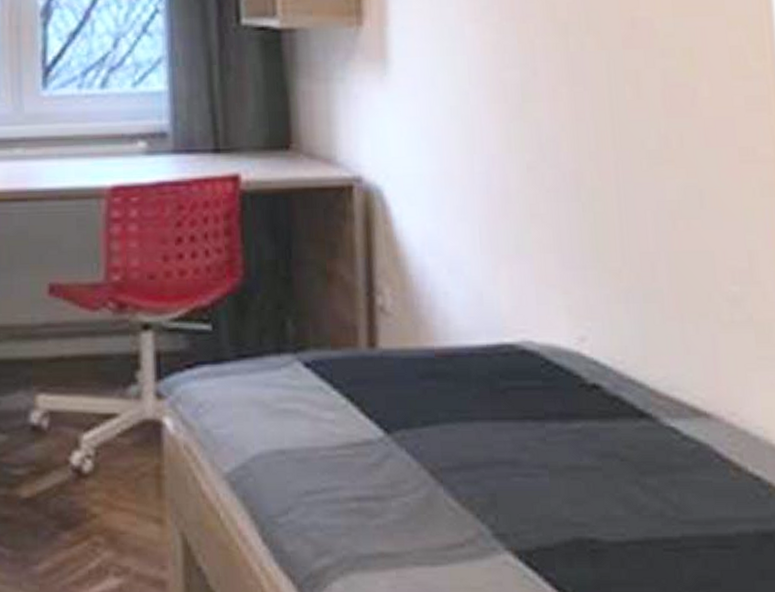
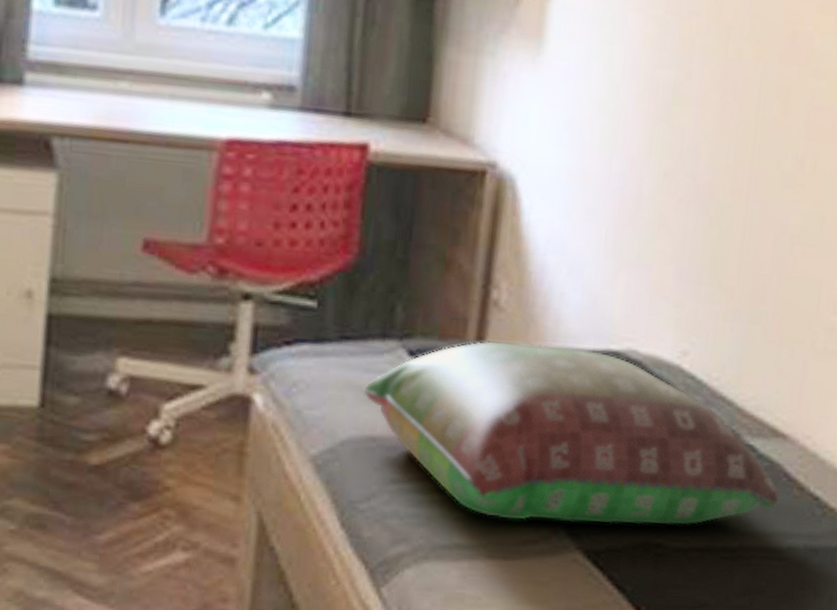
pillow: none [265,345,716,524] -> present [362,341,779,526]

